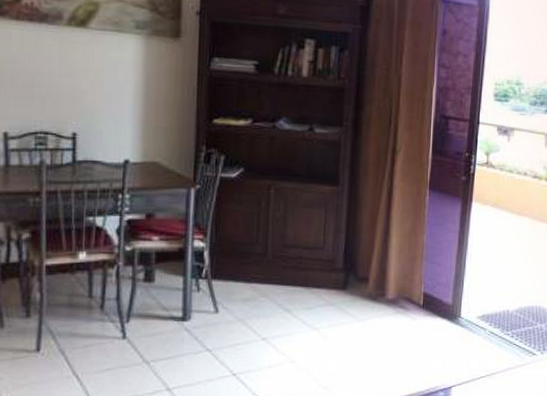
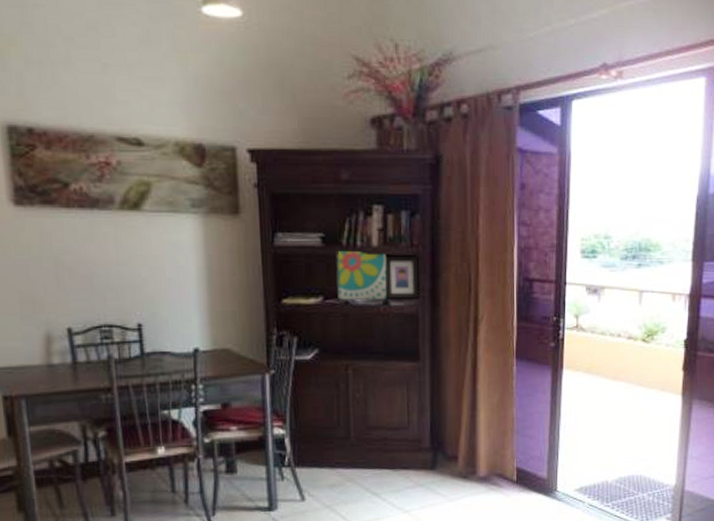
decorative box: none [266,78,315,126] -> present [336,250,387,300]
picture frame: none [312,87,343,127] -> present [385,257,418,299]

